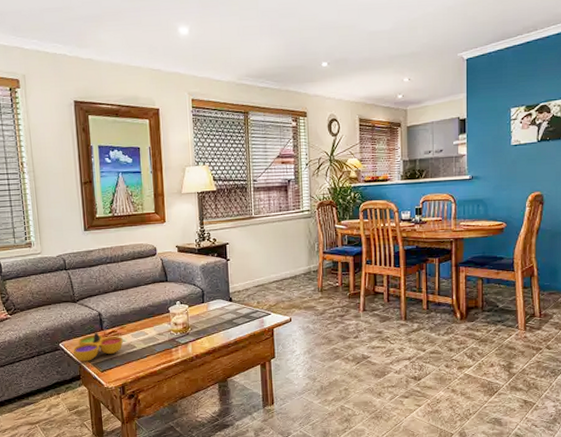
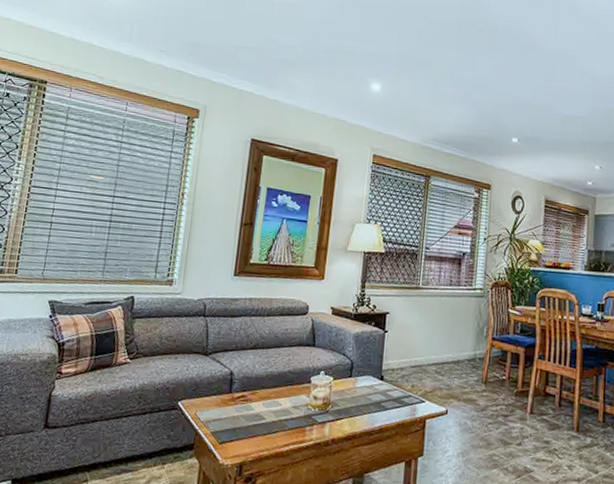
decorative bowl: present [73,332,123,362] -> none [191,394,252,428]

